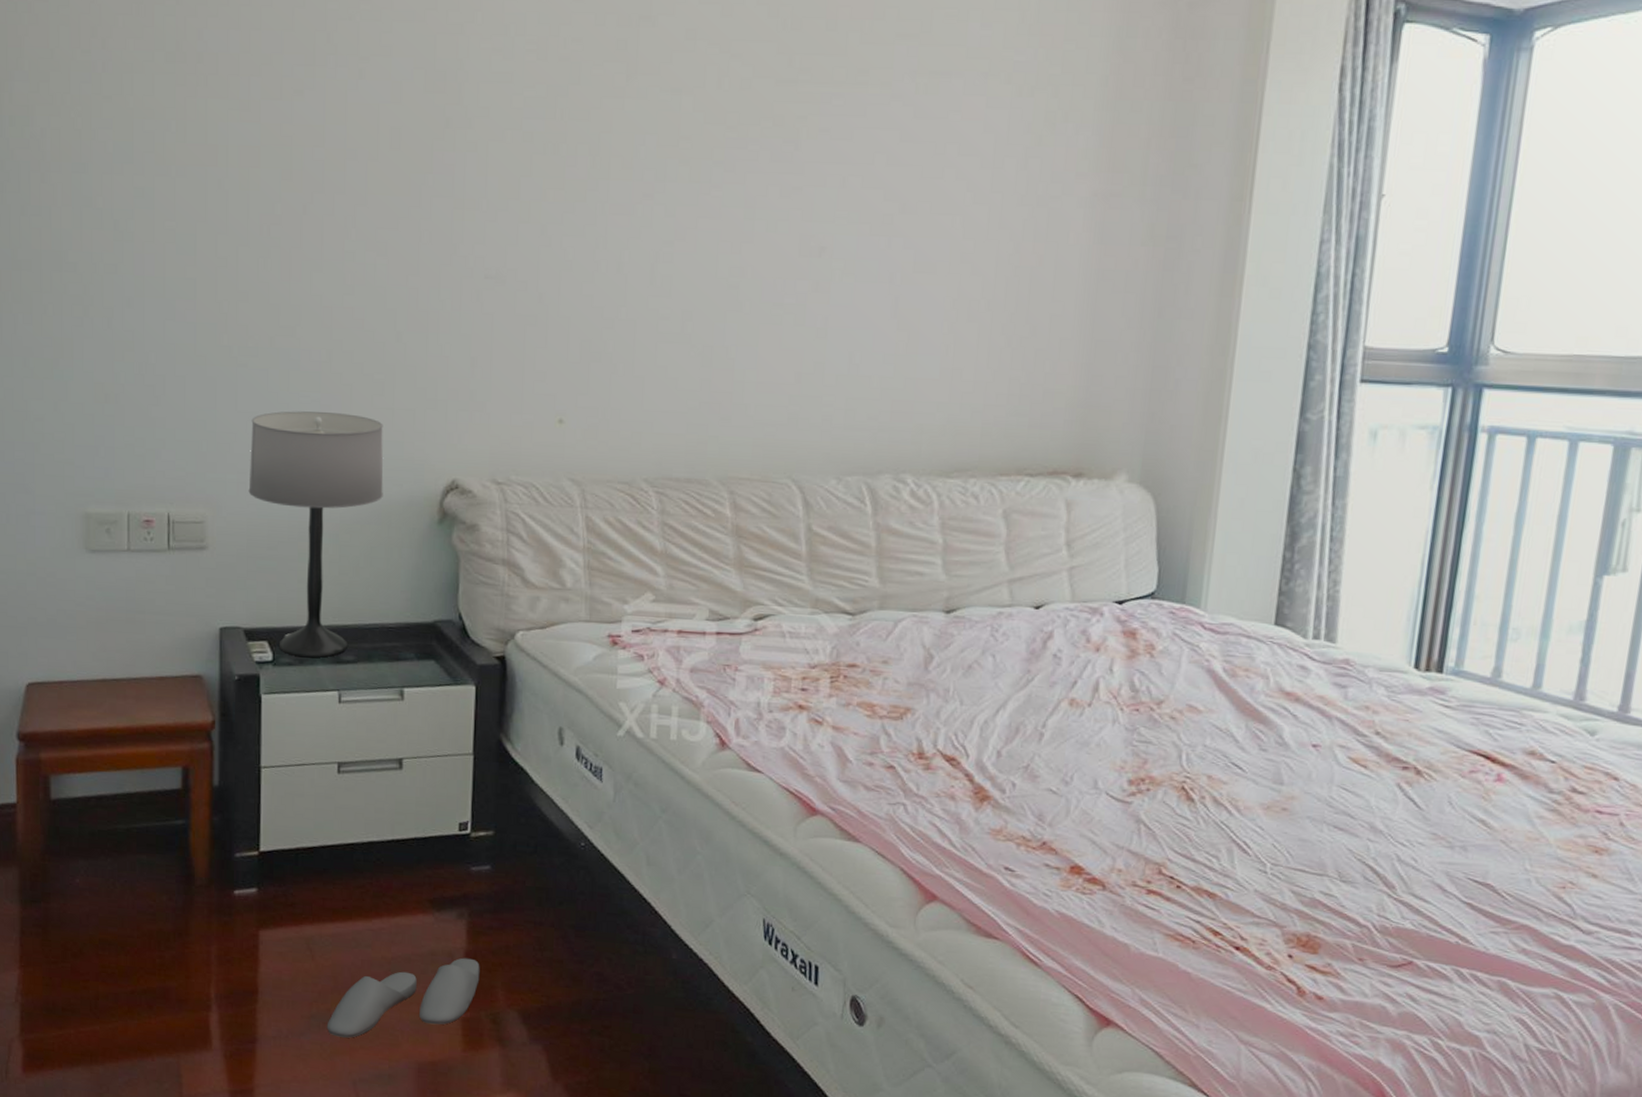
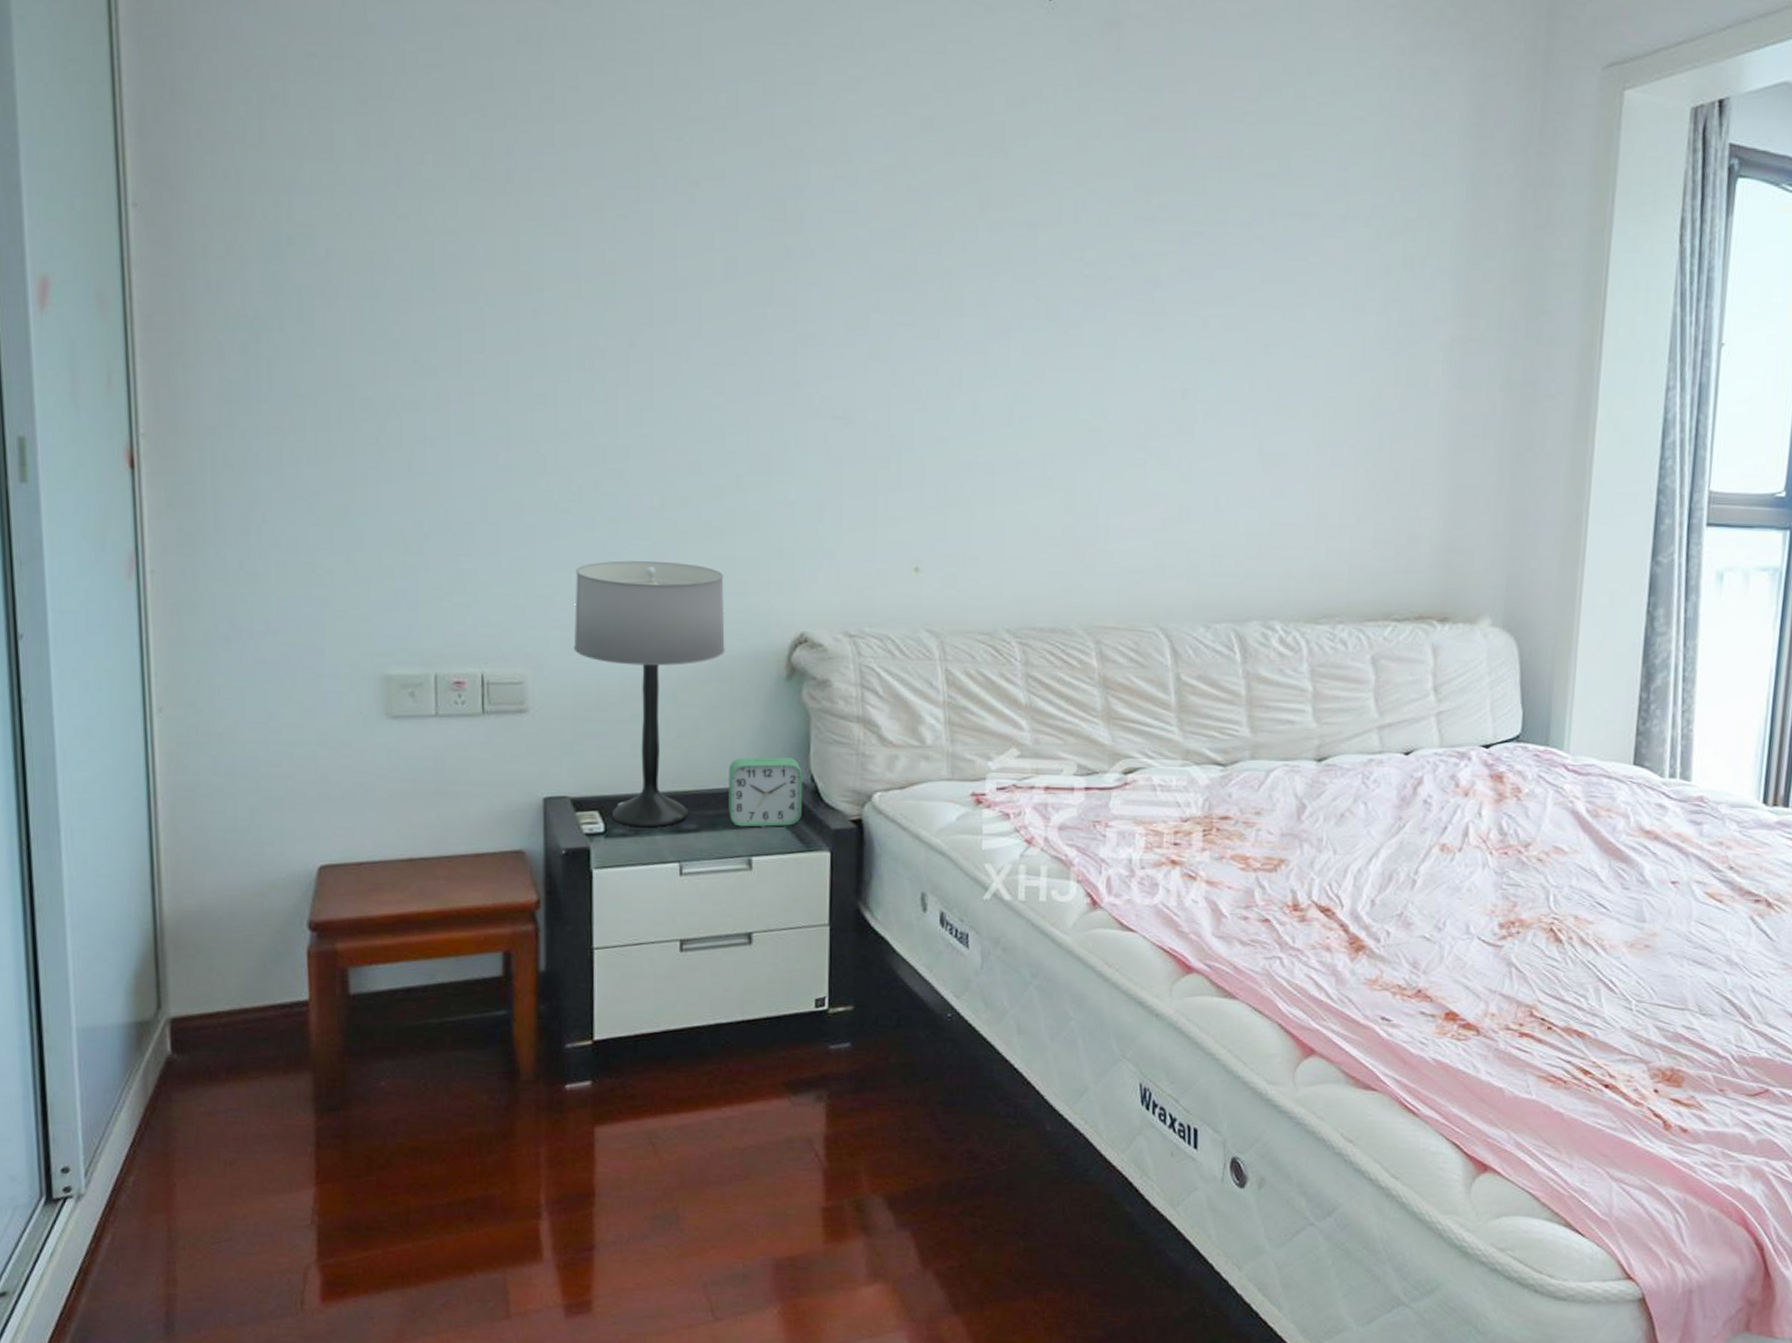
slippers: present [326,958,480,1038] -> none [673,1143,841,1238]
alarm clock: none [383,595,452,661] -> present [728,757,803,827]

